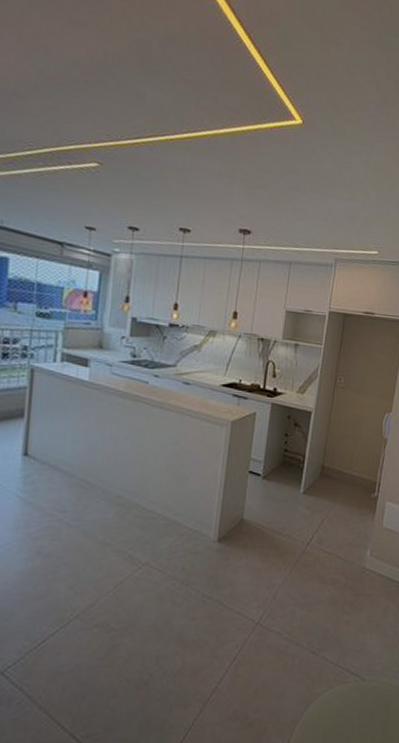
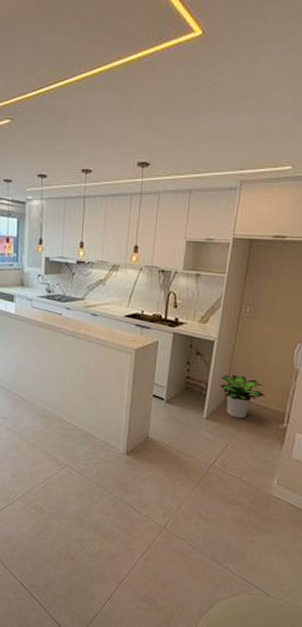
potted plant: none [316,445,359,491] -> present [220,374,266,419]

